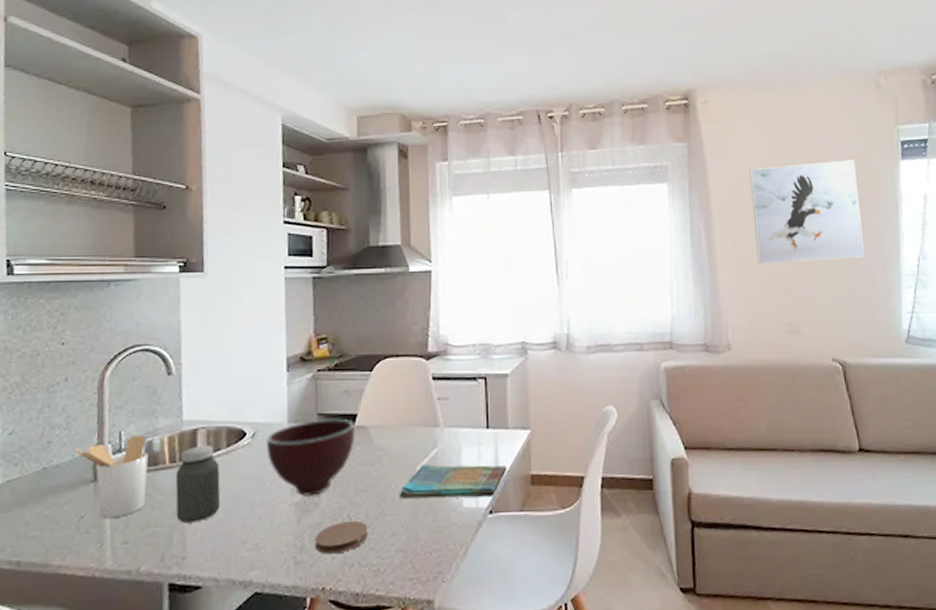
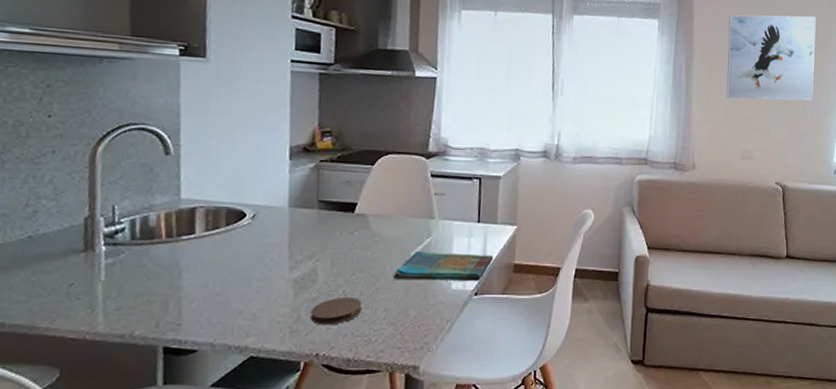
utensil holder: present [74,435,148,519] -> none [63,210,144,287]
jar: present [175,445,221,523] -> none [171,223,219,293]
bowl: present [266,418,354,496] -> none [266,205,354,274]

